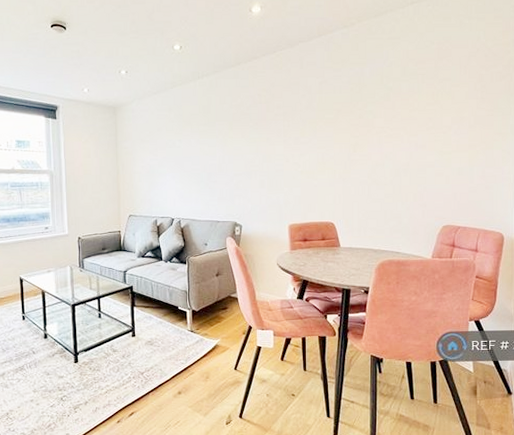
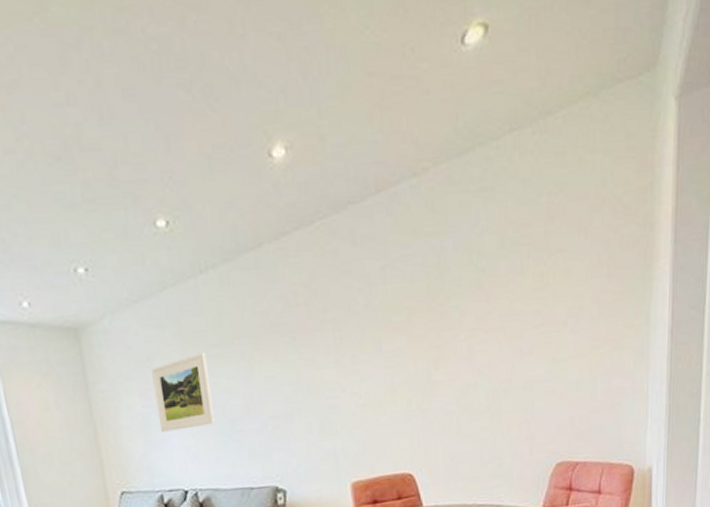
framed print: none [159,129,198,178] -> present [151,353,216,432]

